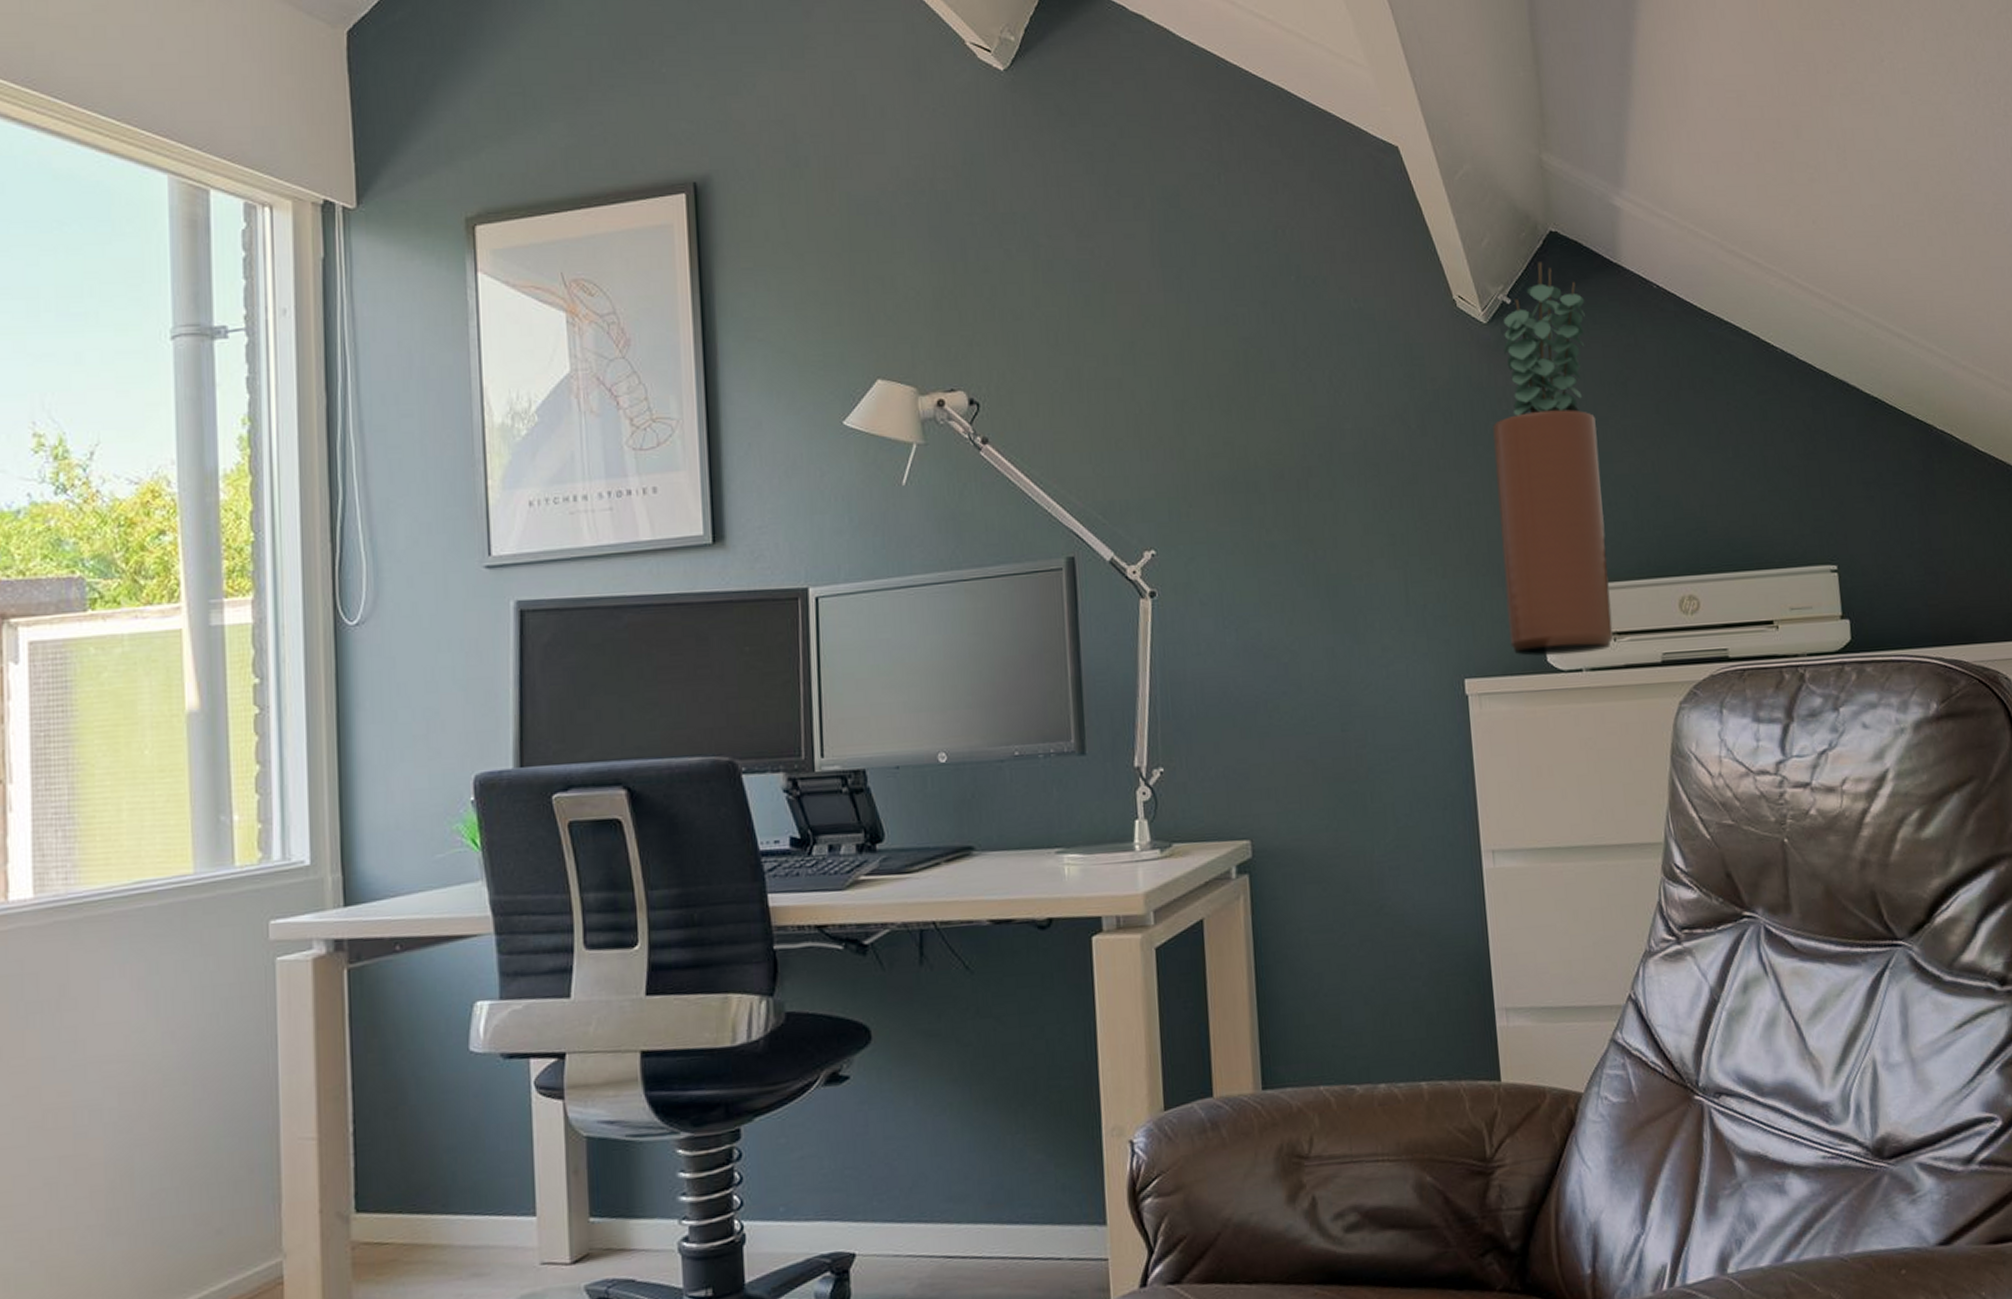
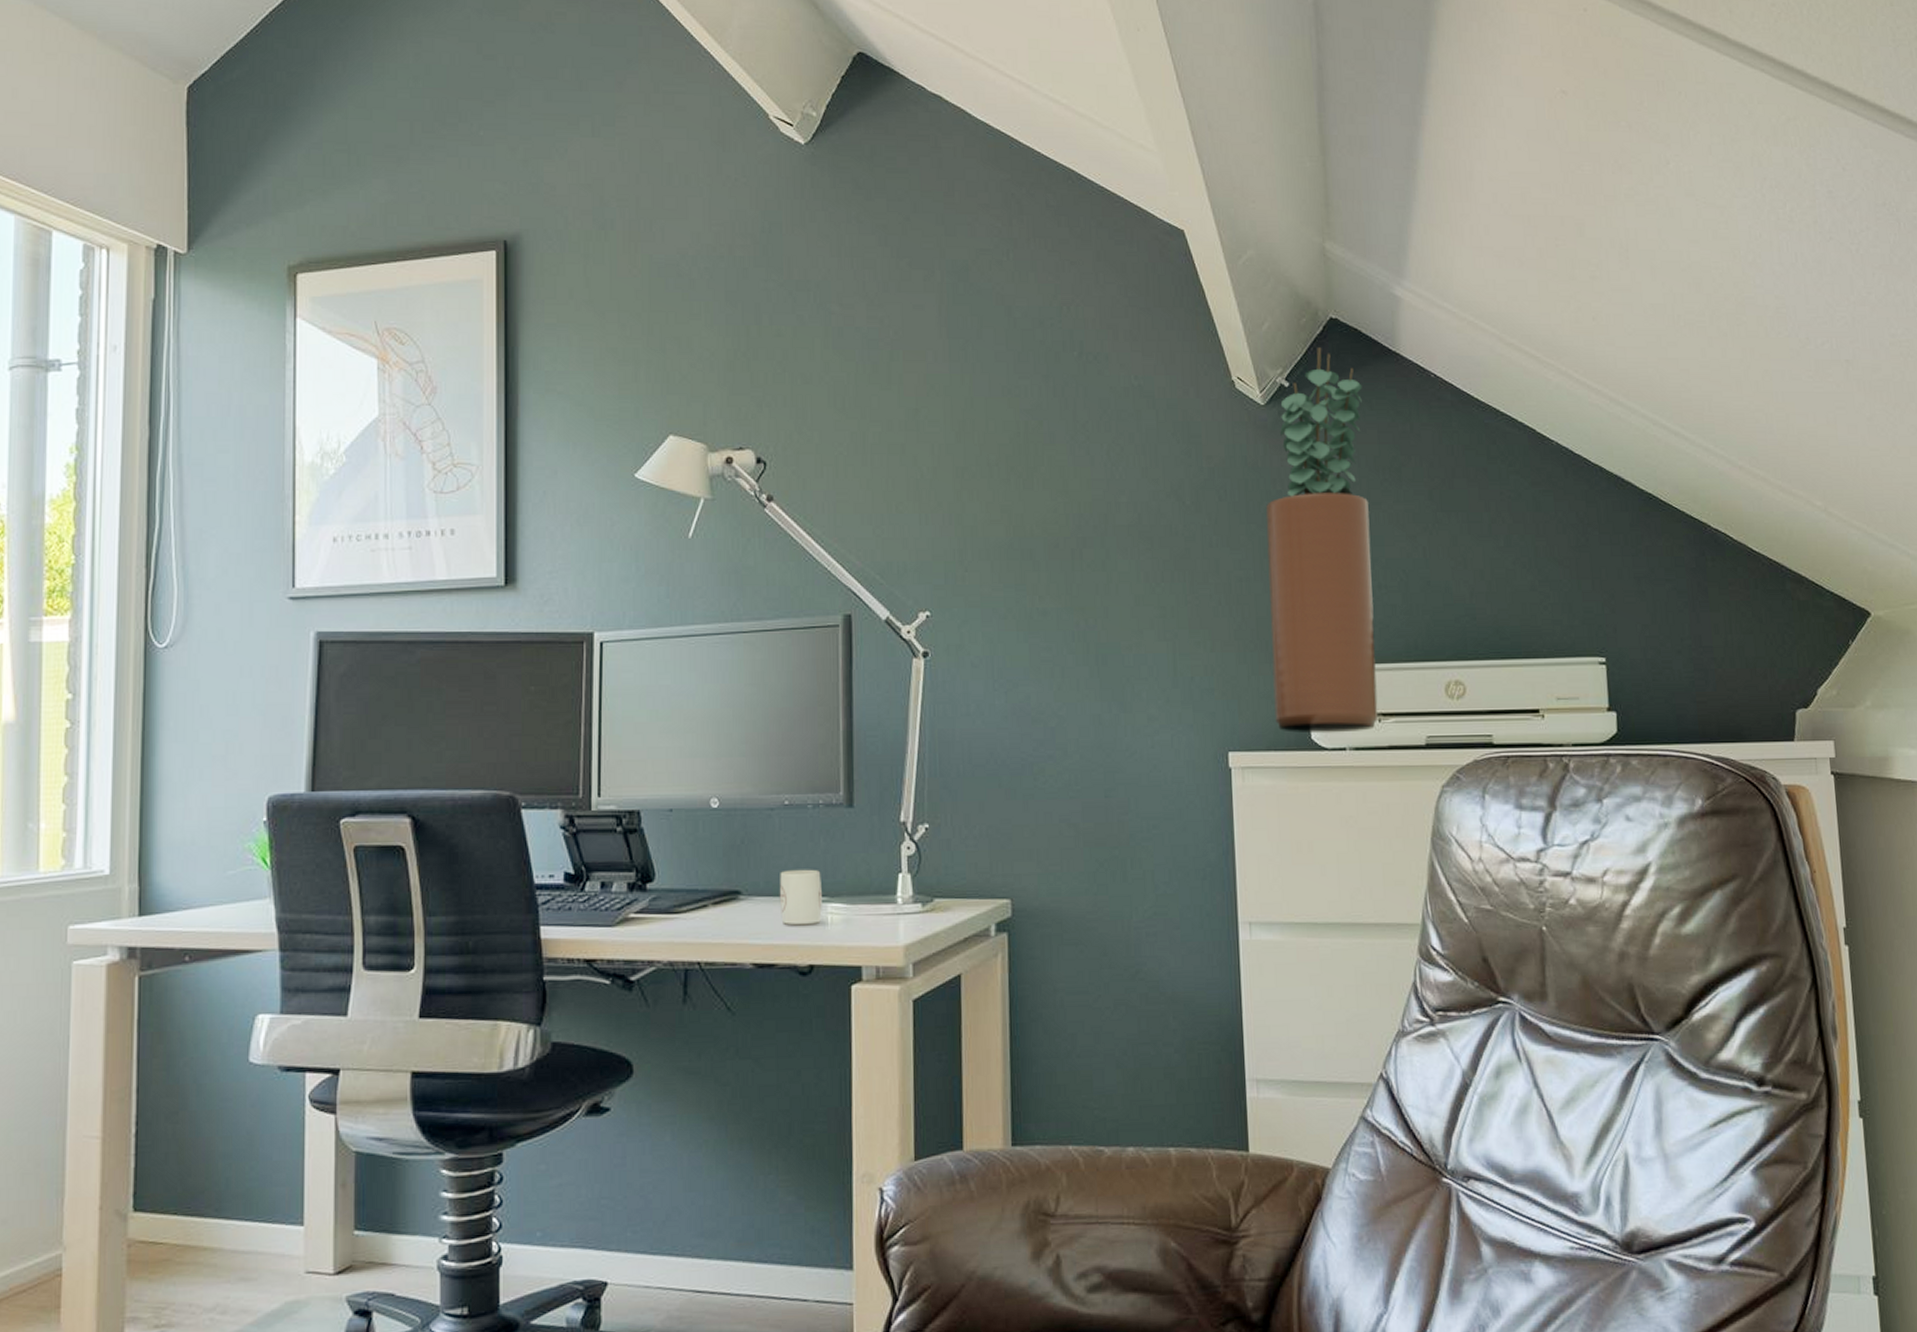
mug: none [1013,820,1059,880] -> present [779,869,822,927]

